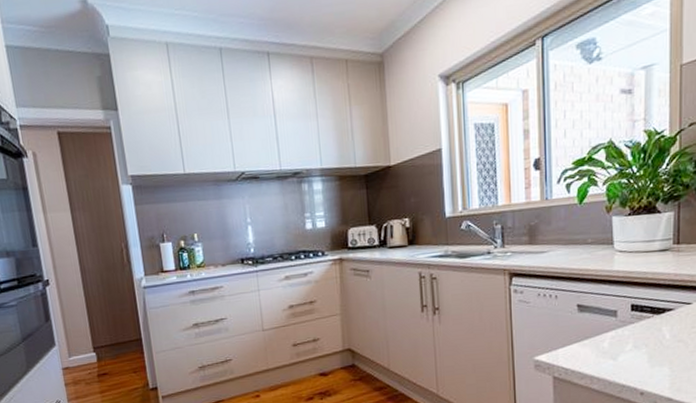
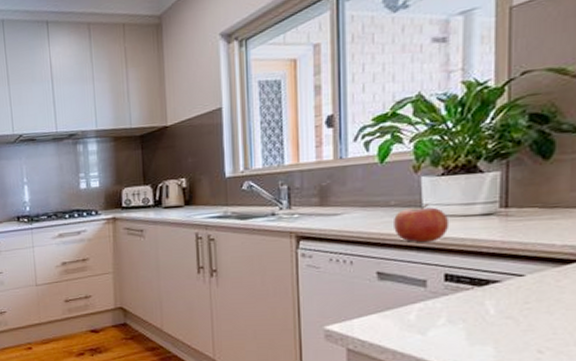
fruit: none [591,242,635,277] -> present [394,204,450,243]

